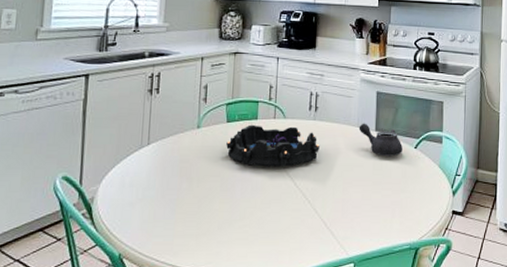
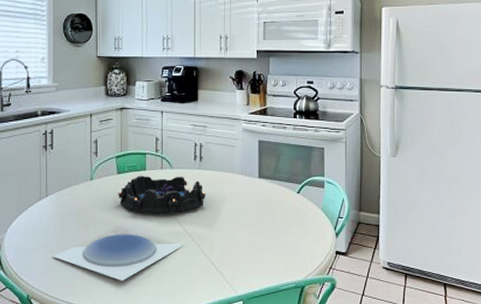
plate: none [150,188,293,239] -> present [52,234,183,281]
teapot: present [358,123,402,157] -> none [242,170,285,202]

